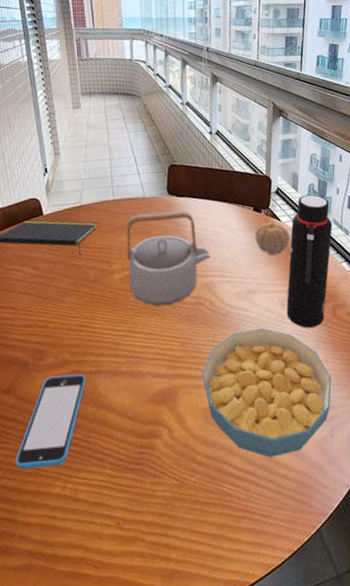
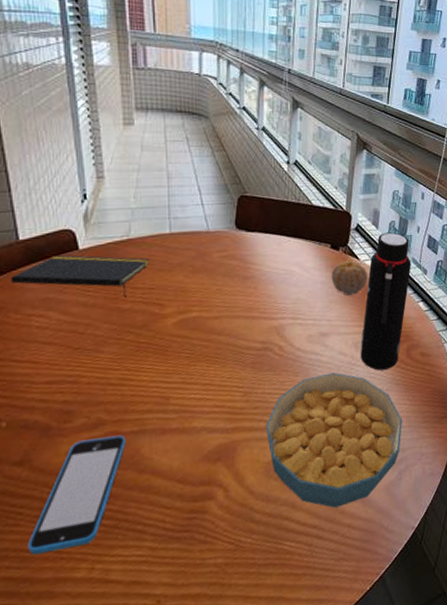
teapot: present [126,210,210,307] -> none [183,247,281,354]

